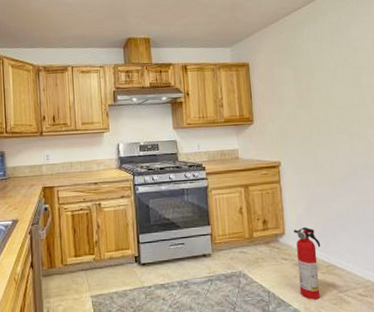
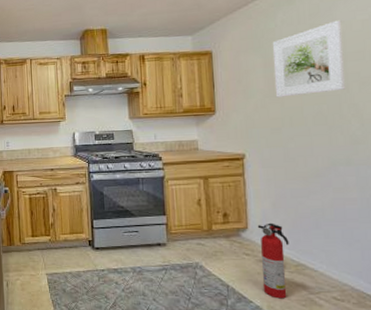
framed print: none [300,38,362,108] -> present [272,20,346,98]

